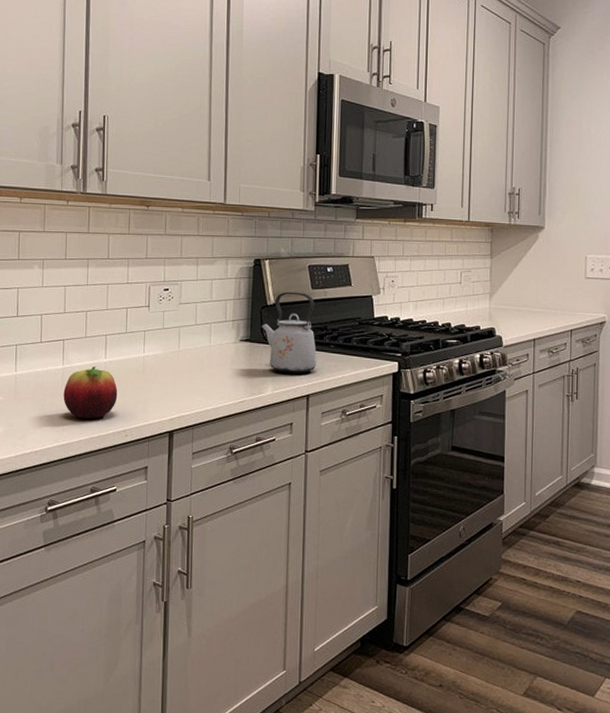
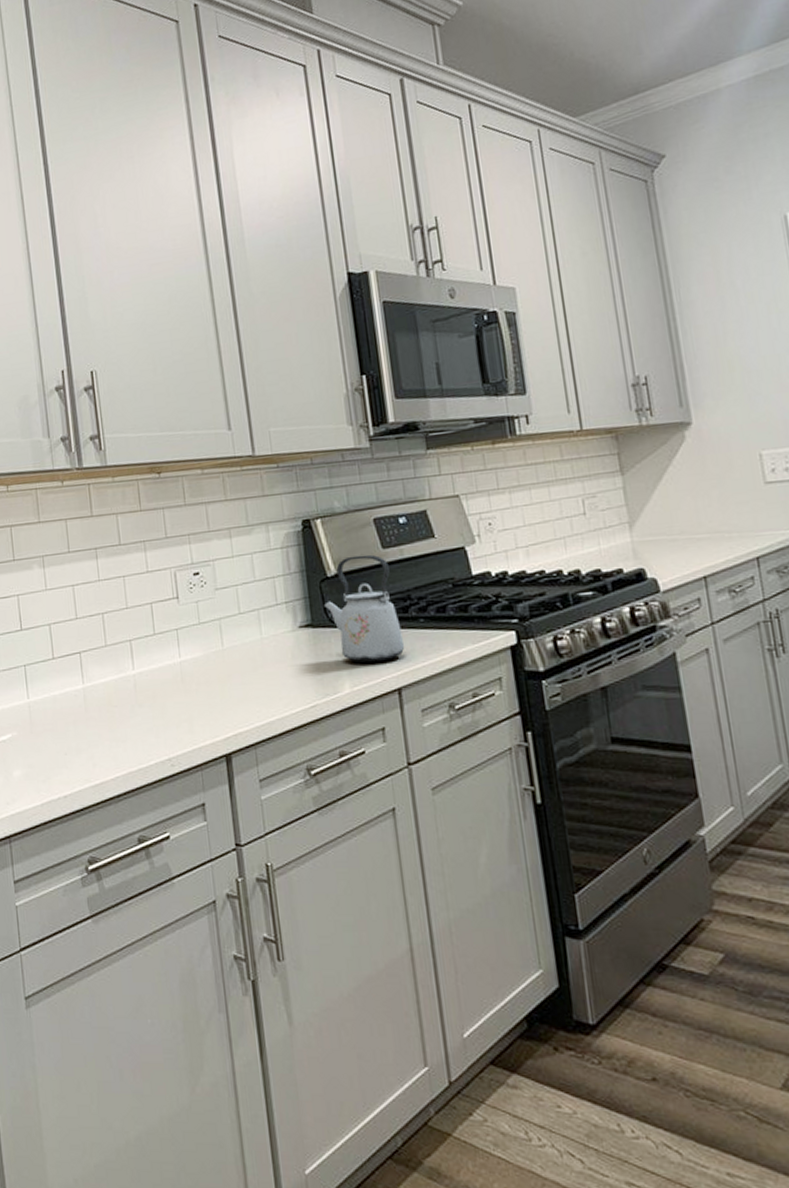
fruit: present [63,366,118,419] -> none [88,681,155,749]

